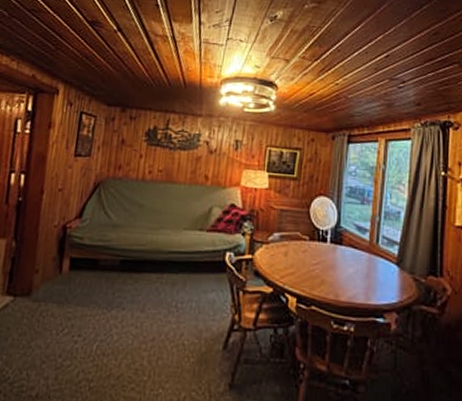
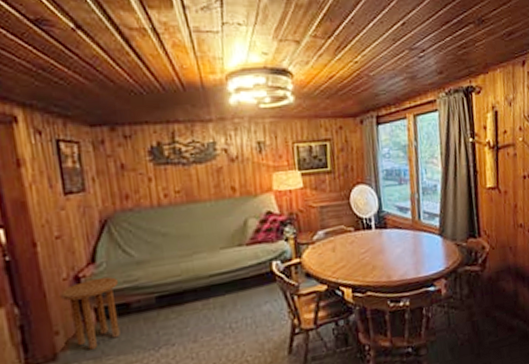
side table: none [48,231,94,294] -> present [60,276,120,350]

